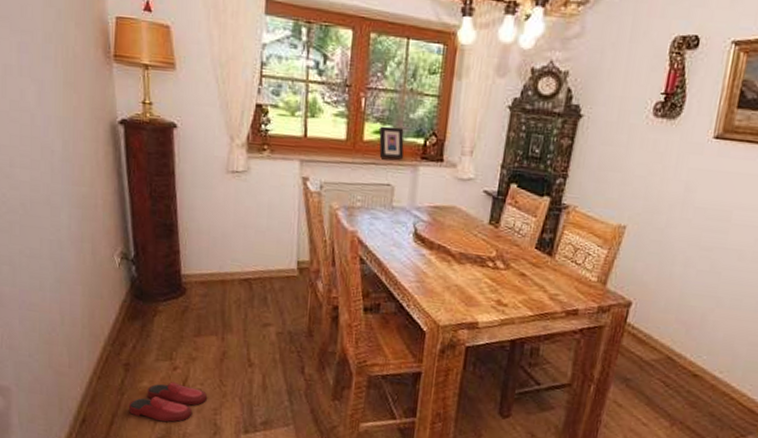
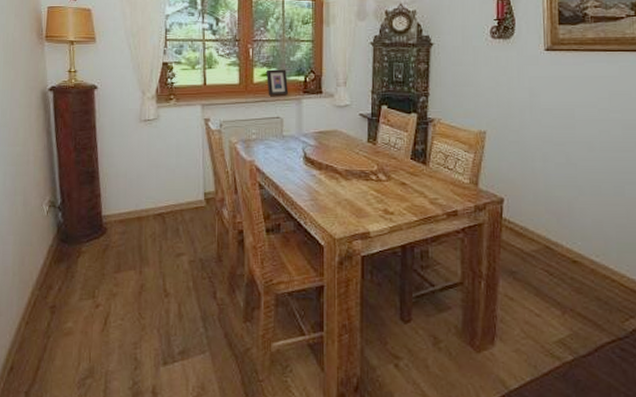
slippers: present [128,382,207,422] -> none [54,320,127,362]

